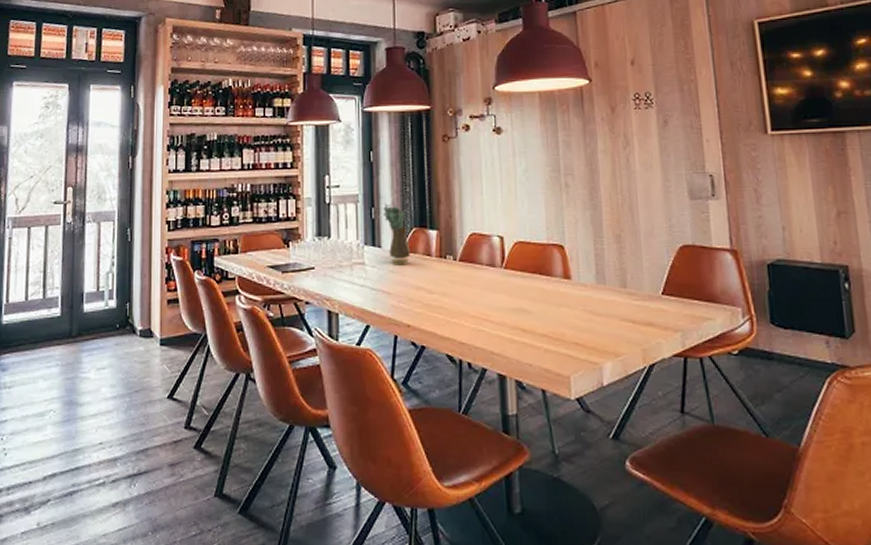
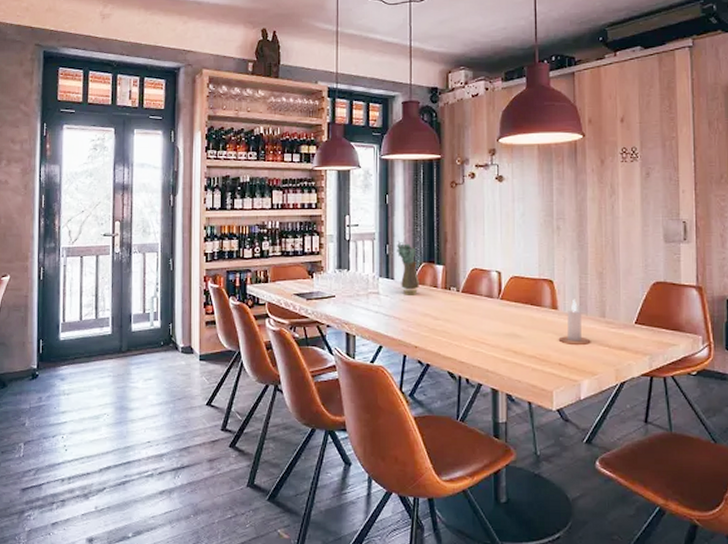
candle: none [573,267,612,320] -> present [558,299,591,345]

